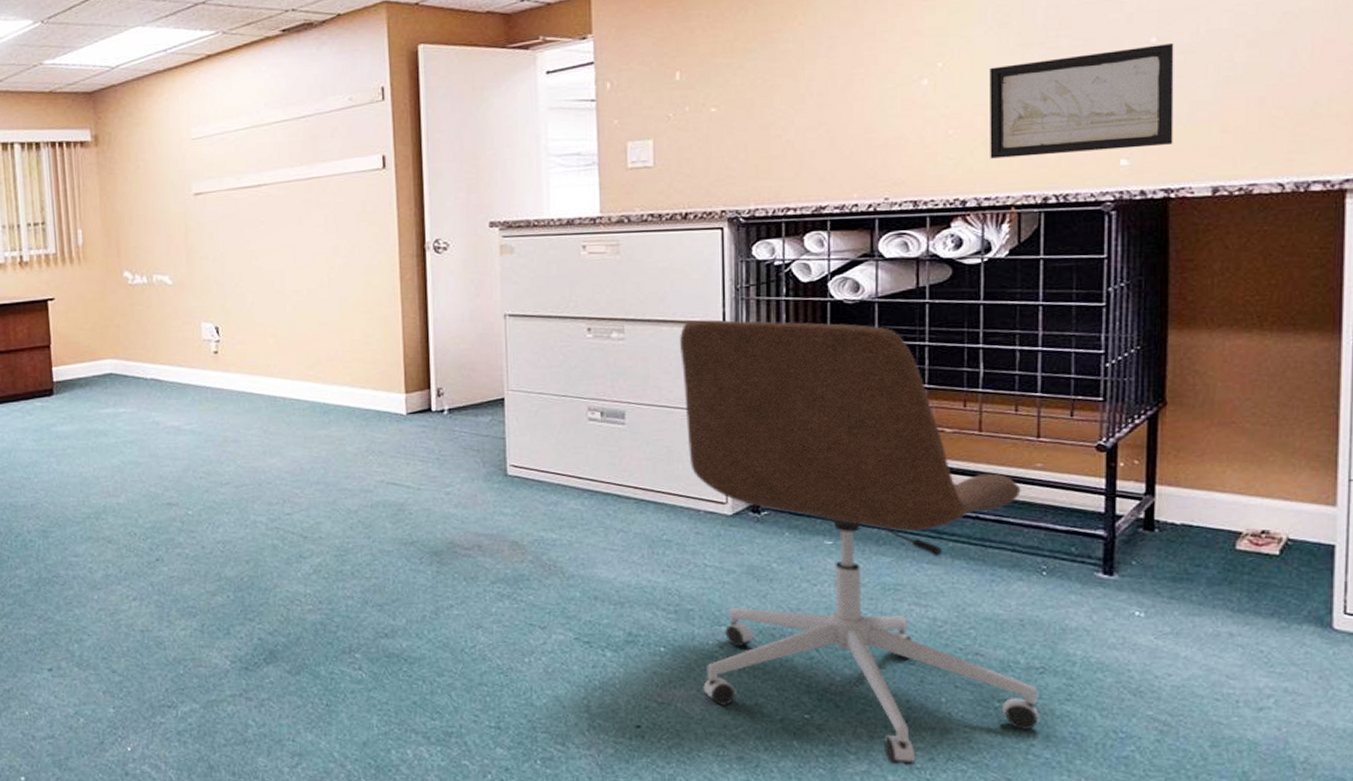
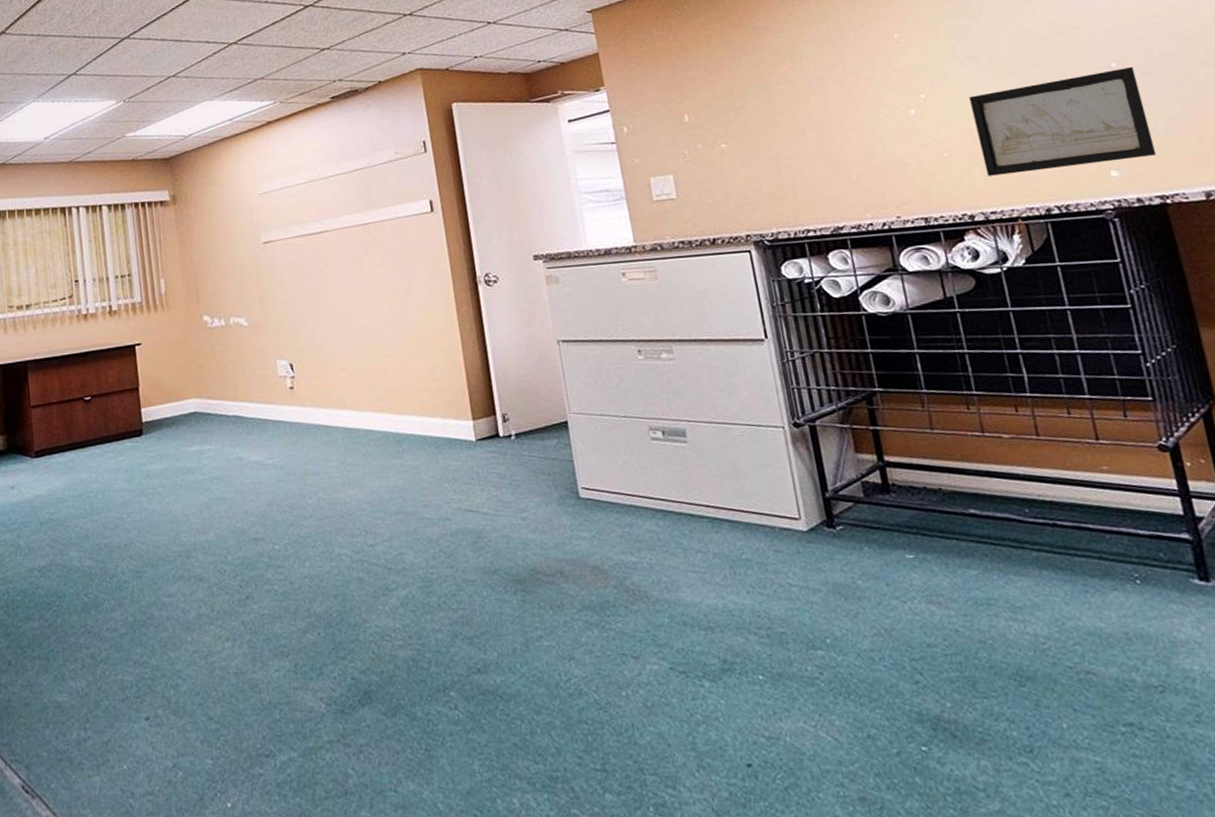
office chair: present [679,319,1040,766] -> none [725,335,1175,804]

